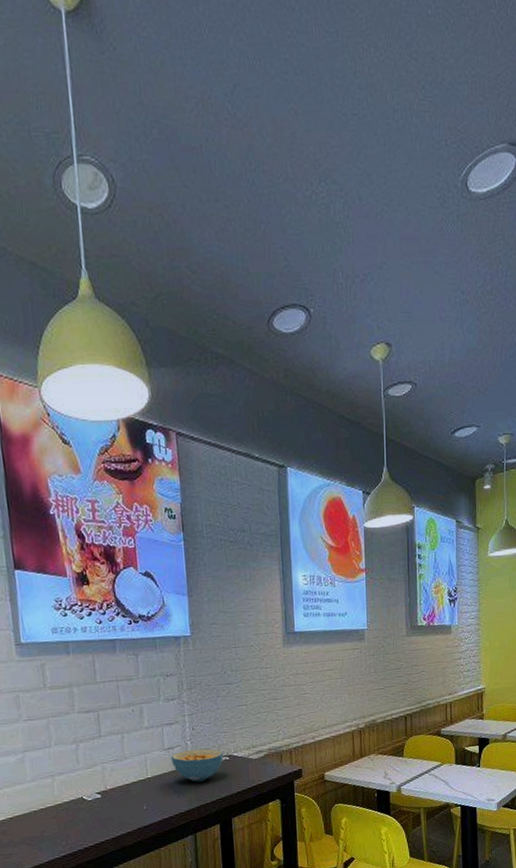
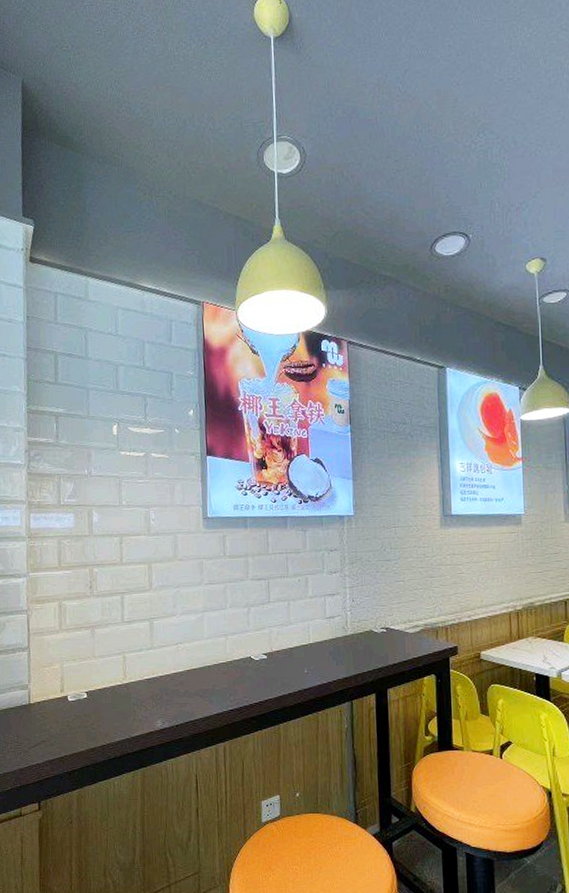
cereal bowl: present [170,748,223,783] -> none [331,620,381,651]

